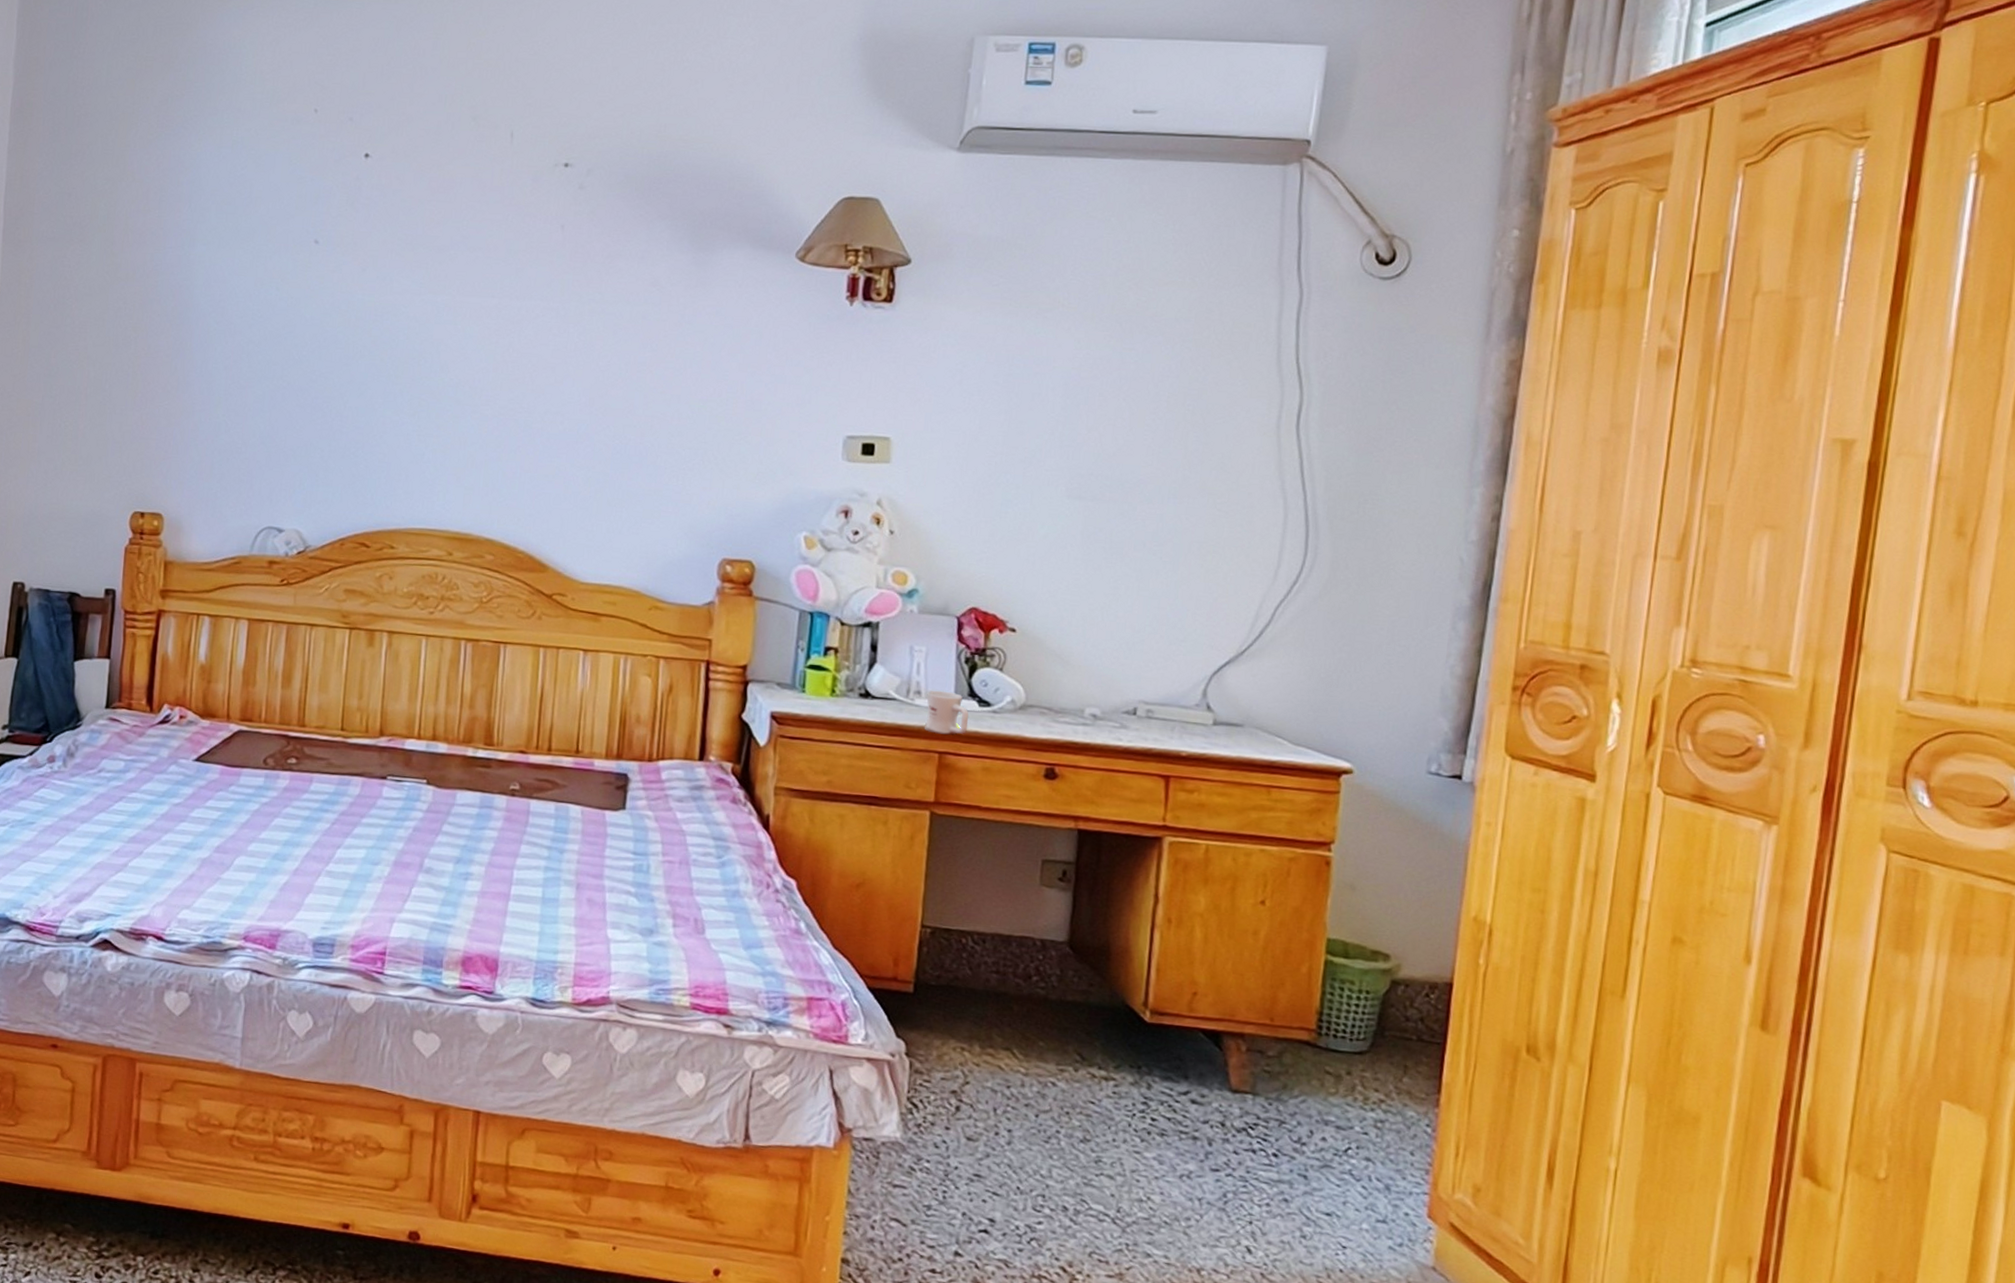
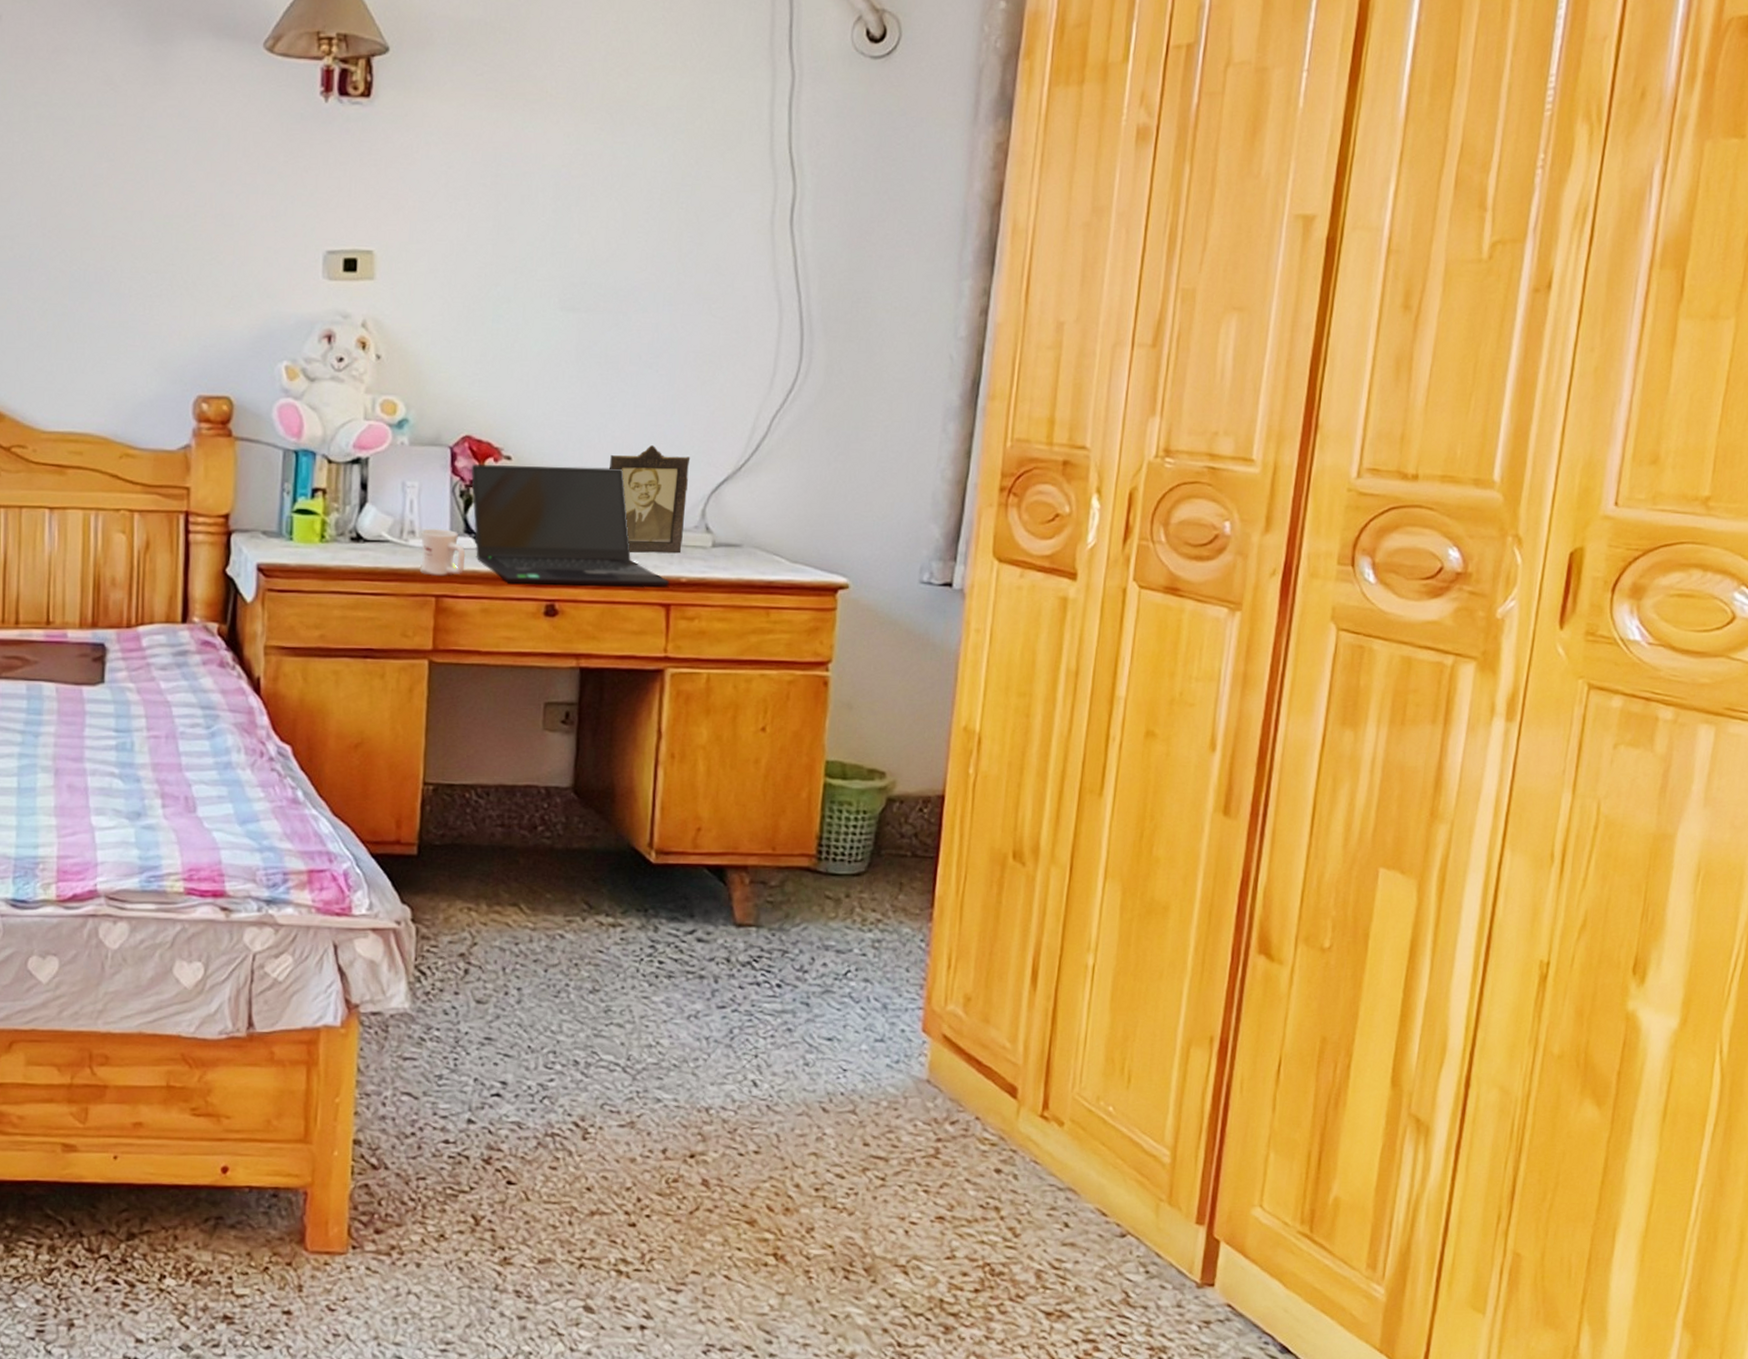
laptop: none [976,633,1170,759] -> present [470,463,670,587]
photo frame: none [1112,626,1193,729] -> present [610,445,691,554]

